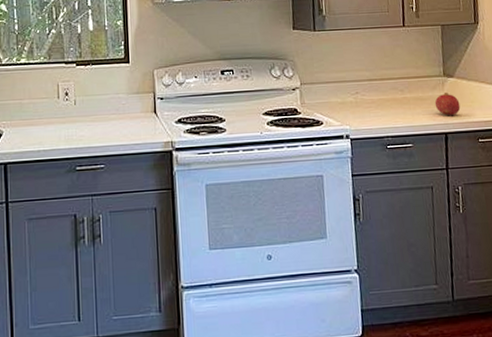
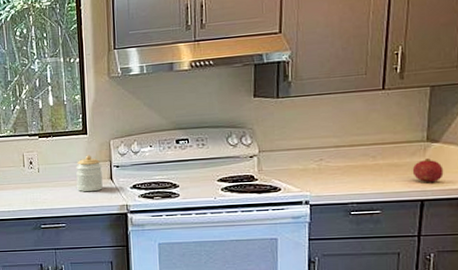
jar: none [117,85,146,128] -> present [76,155,103,192]

